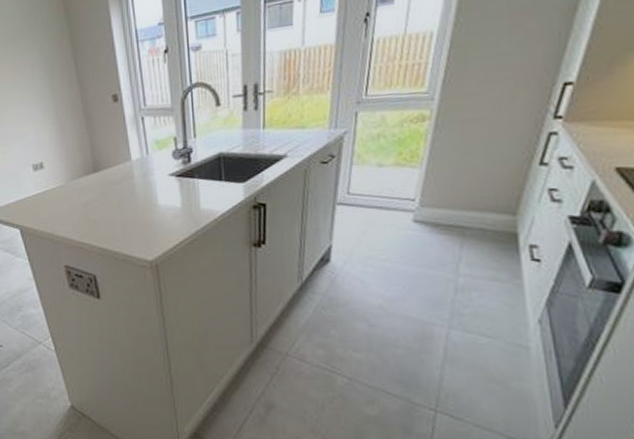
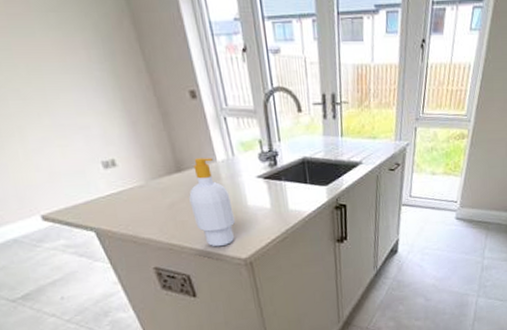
soap bottle: none [103,157,143,248] -> present [189,158,235,247]

